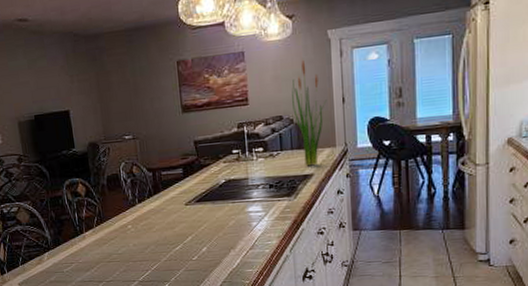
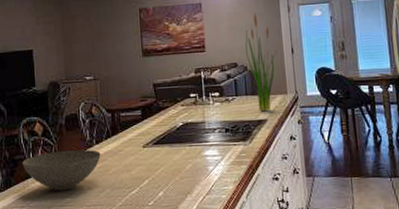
bowl: none [68,208,144,248] -> present [22,149,101,191]

